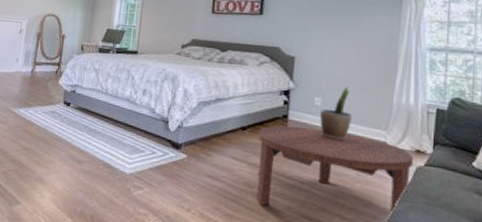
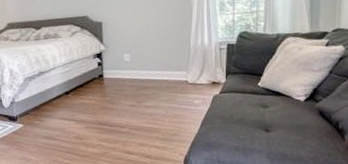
coffee table: present [256,125,413,212] -> none [79,79,210,151]
potted plant: present [320,86,352,141] -> none [130,39,157,88]

